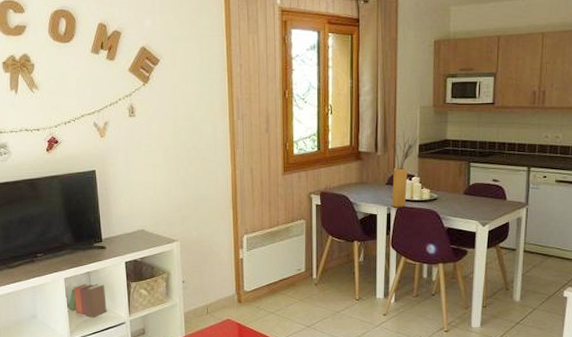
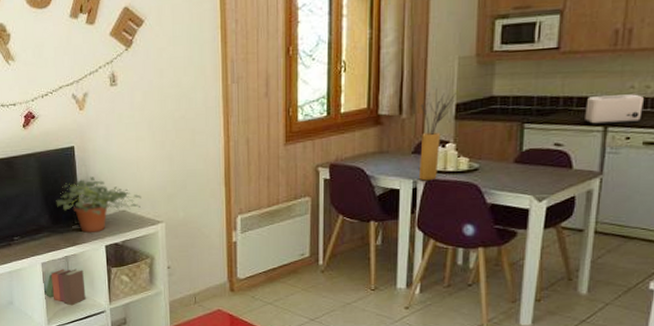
potted plant: none [78,198,158,251] -> present [56,177,141,234]
toaster: none [514,142,555,166] -> present [585,94,644,125]

